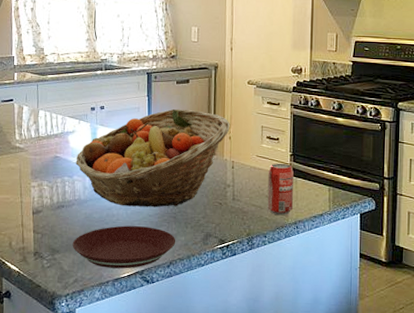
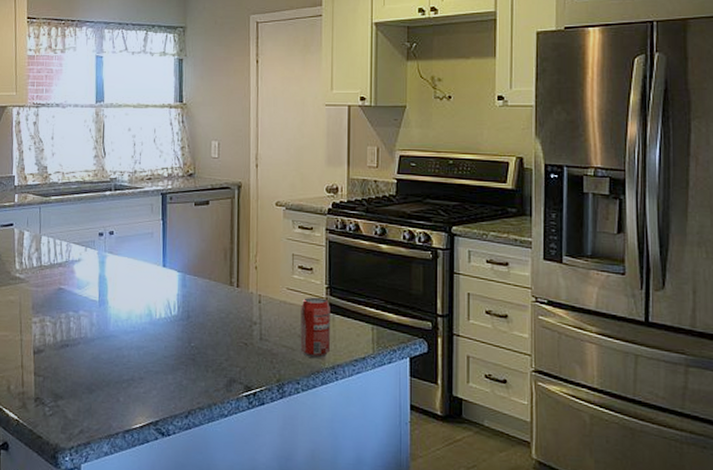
plate: present [72,225,176,269] -> none [77,368,195,419]
fruit basket: present [75,108,230,208] -> none [81,234,256,348]

